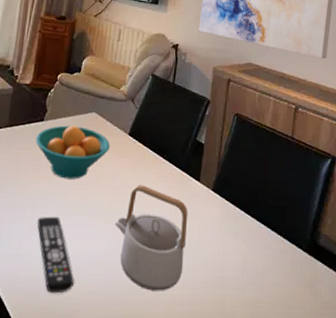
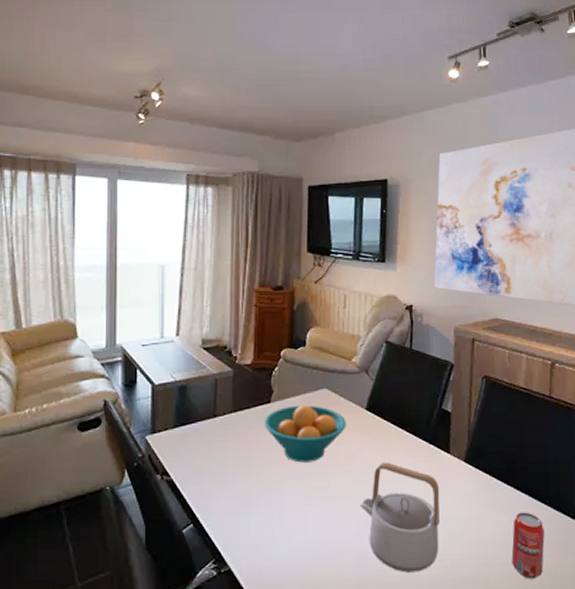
remote control: present [37,216,74,294] -> none [275,502,322,583]
beverage can: none [247,242,279,306] -> present [511,512,545,579]

